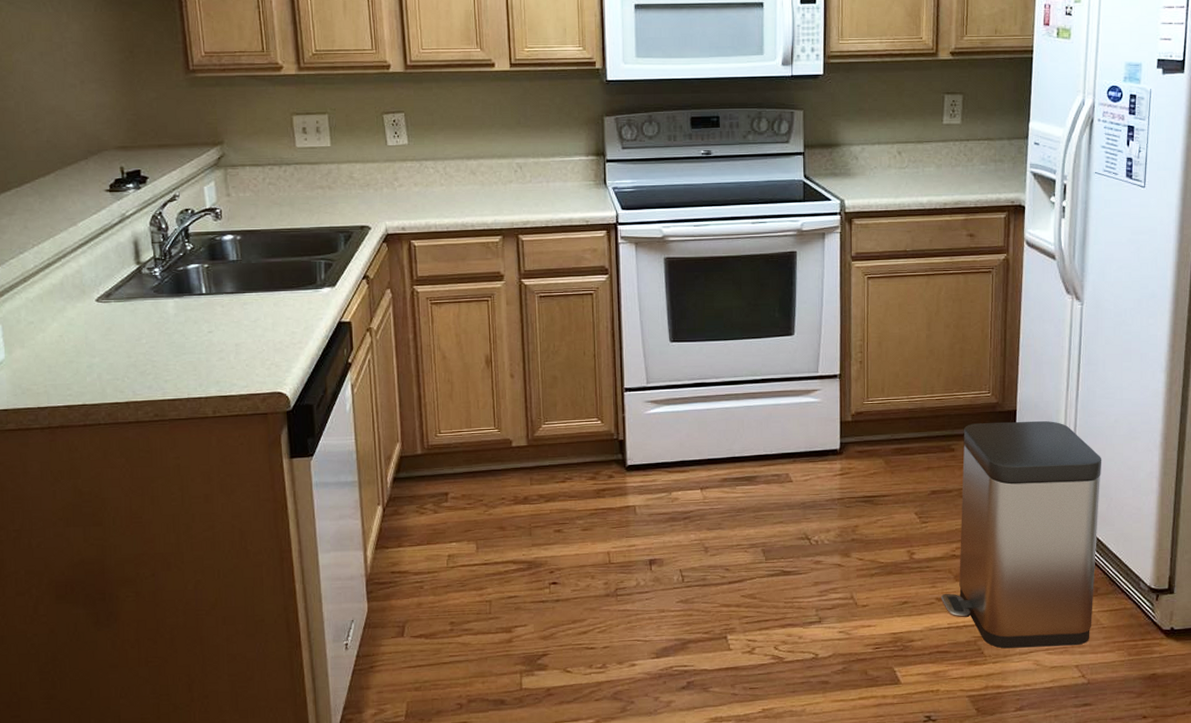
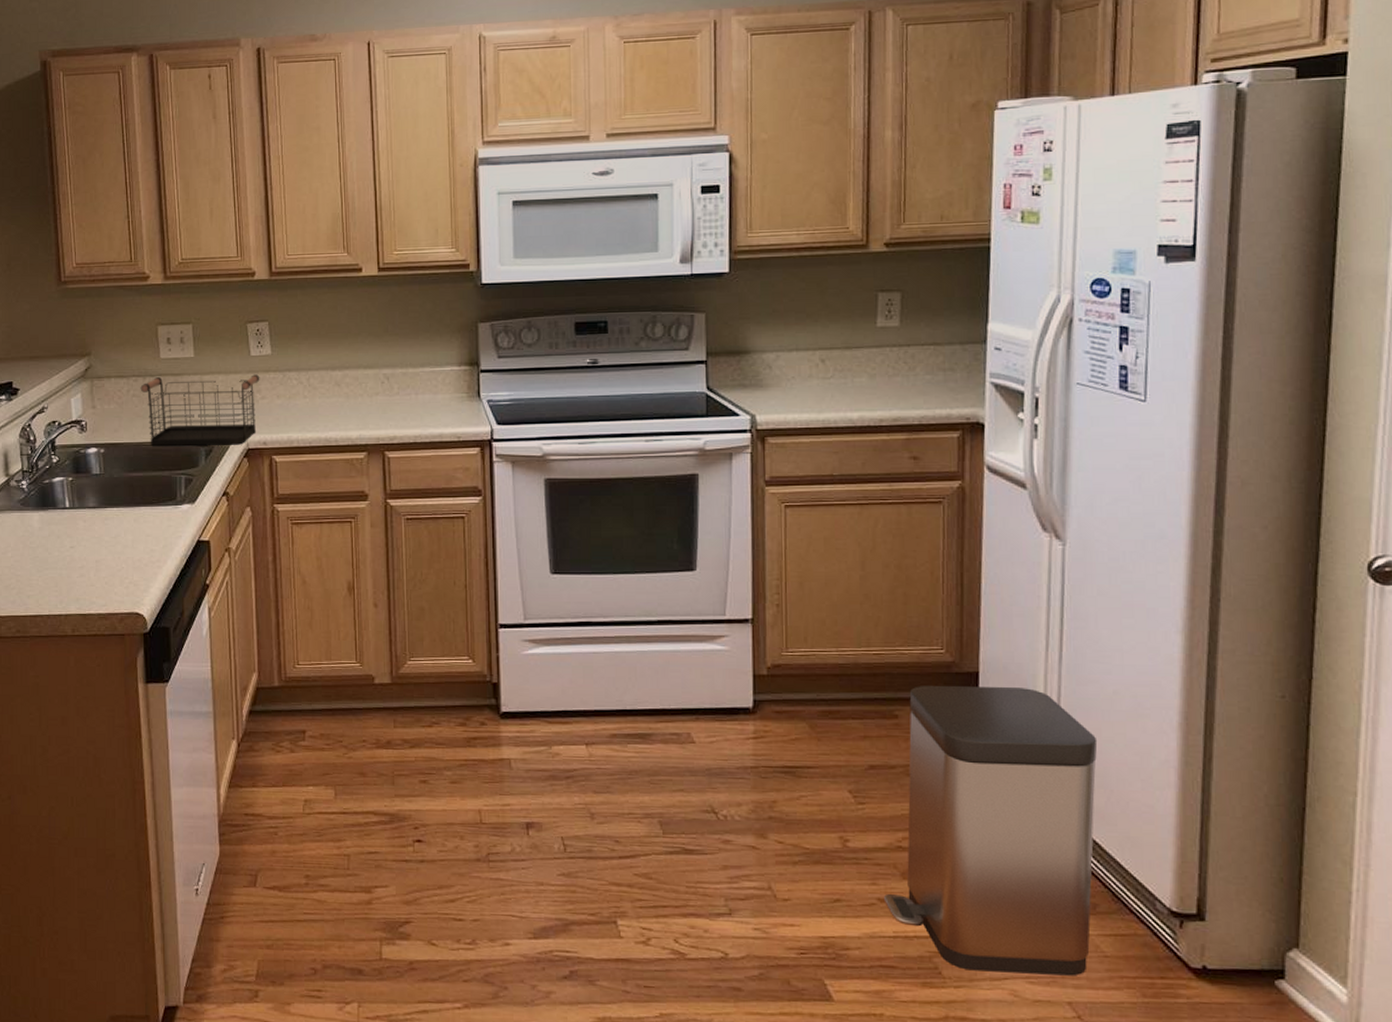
dish rack: none [276,163,397,232] -> present [140,374,260,446]

